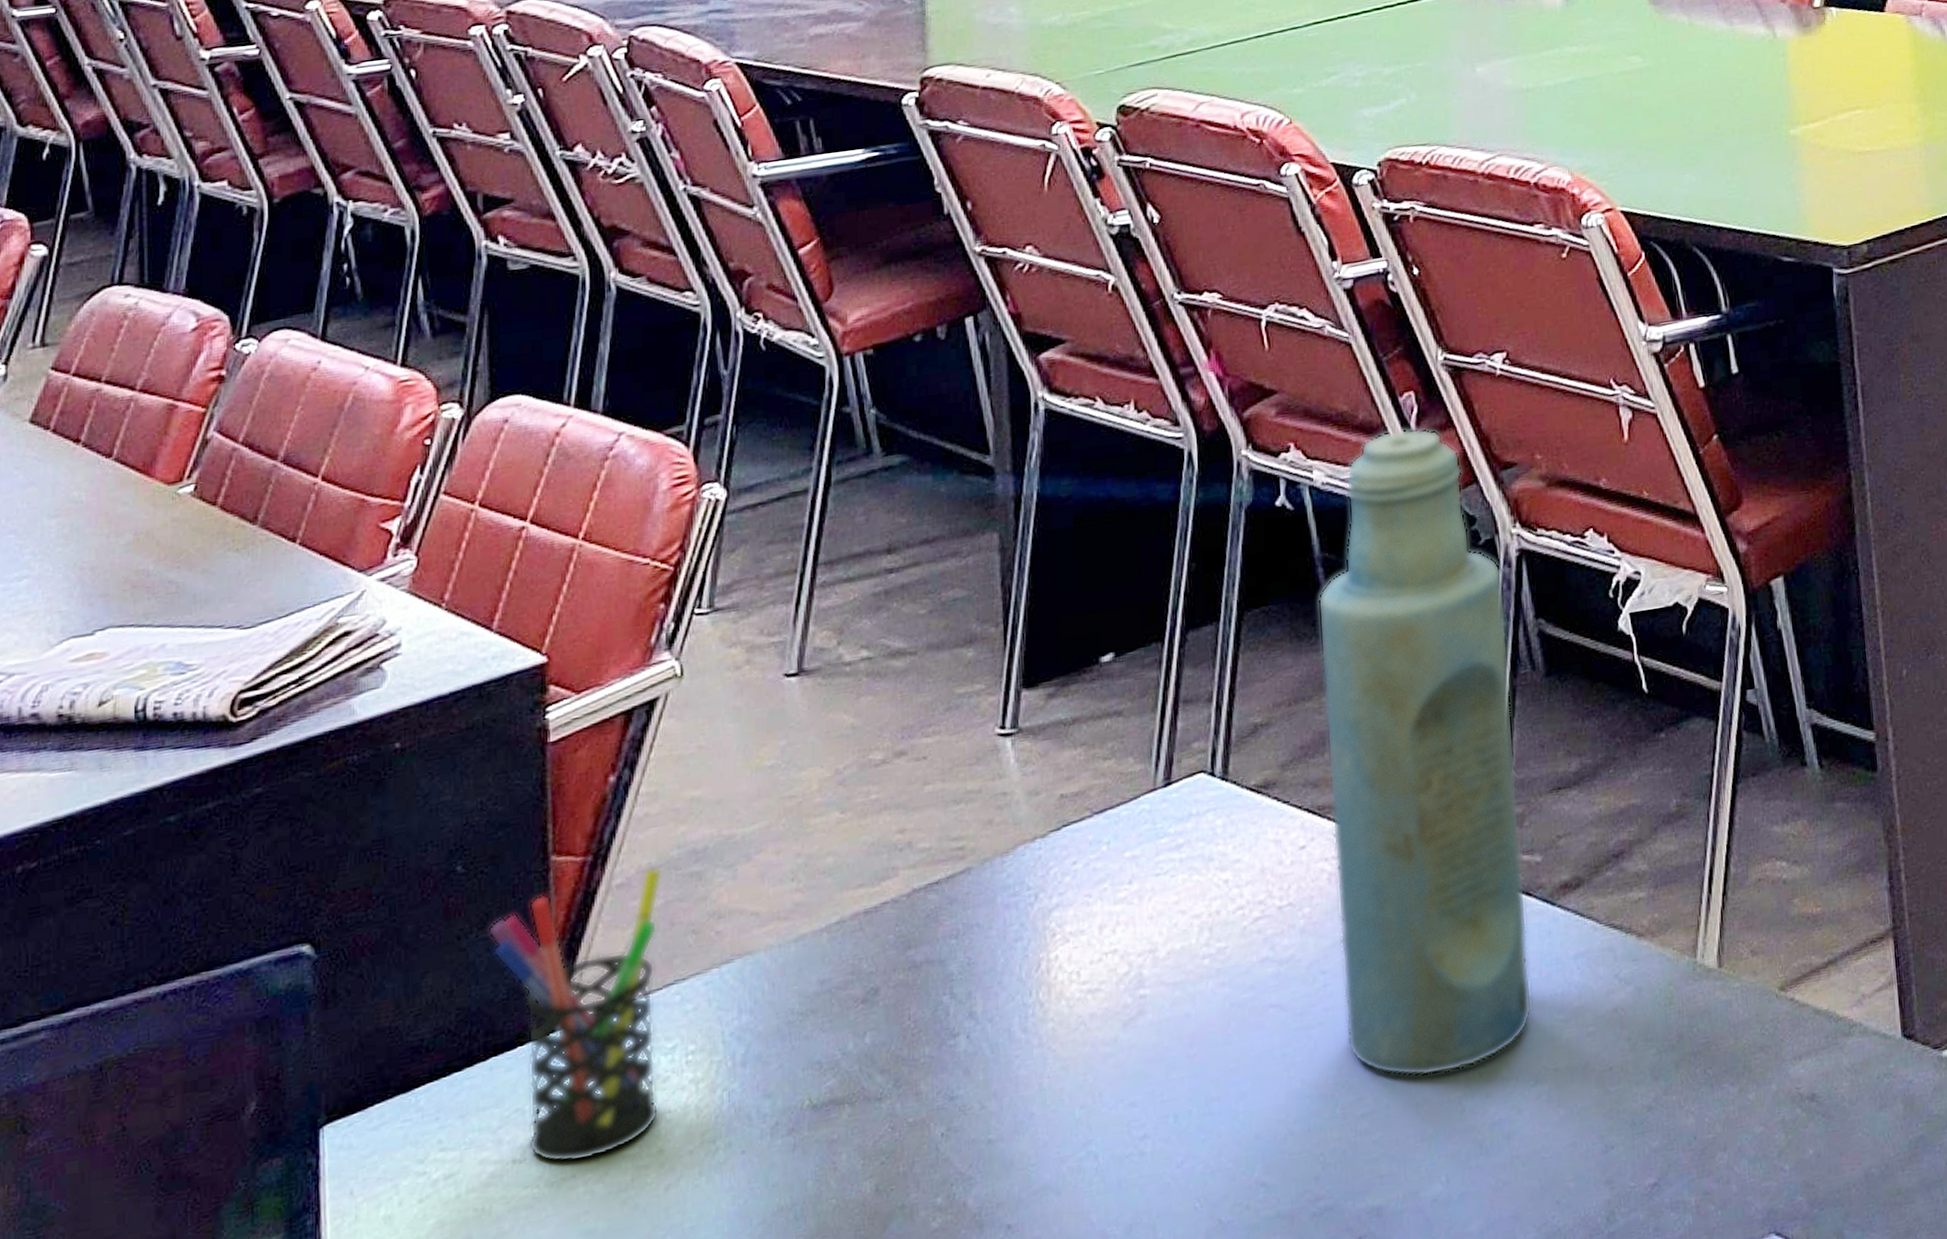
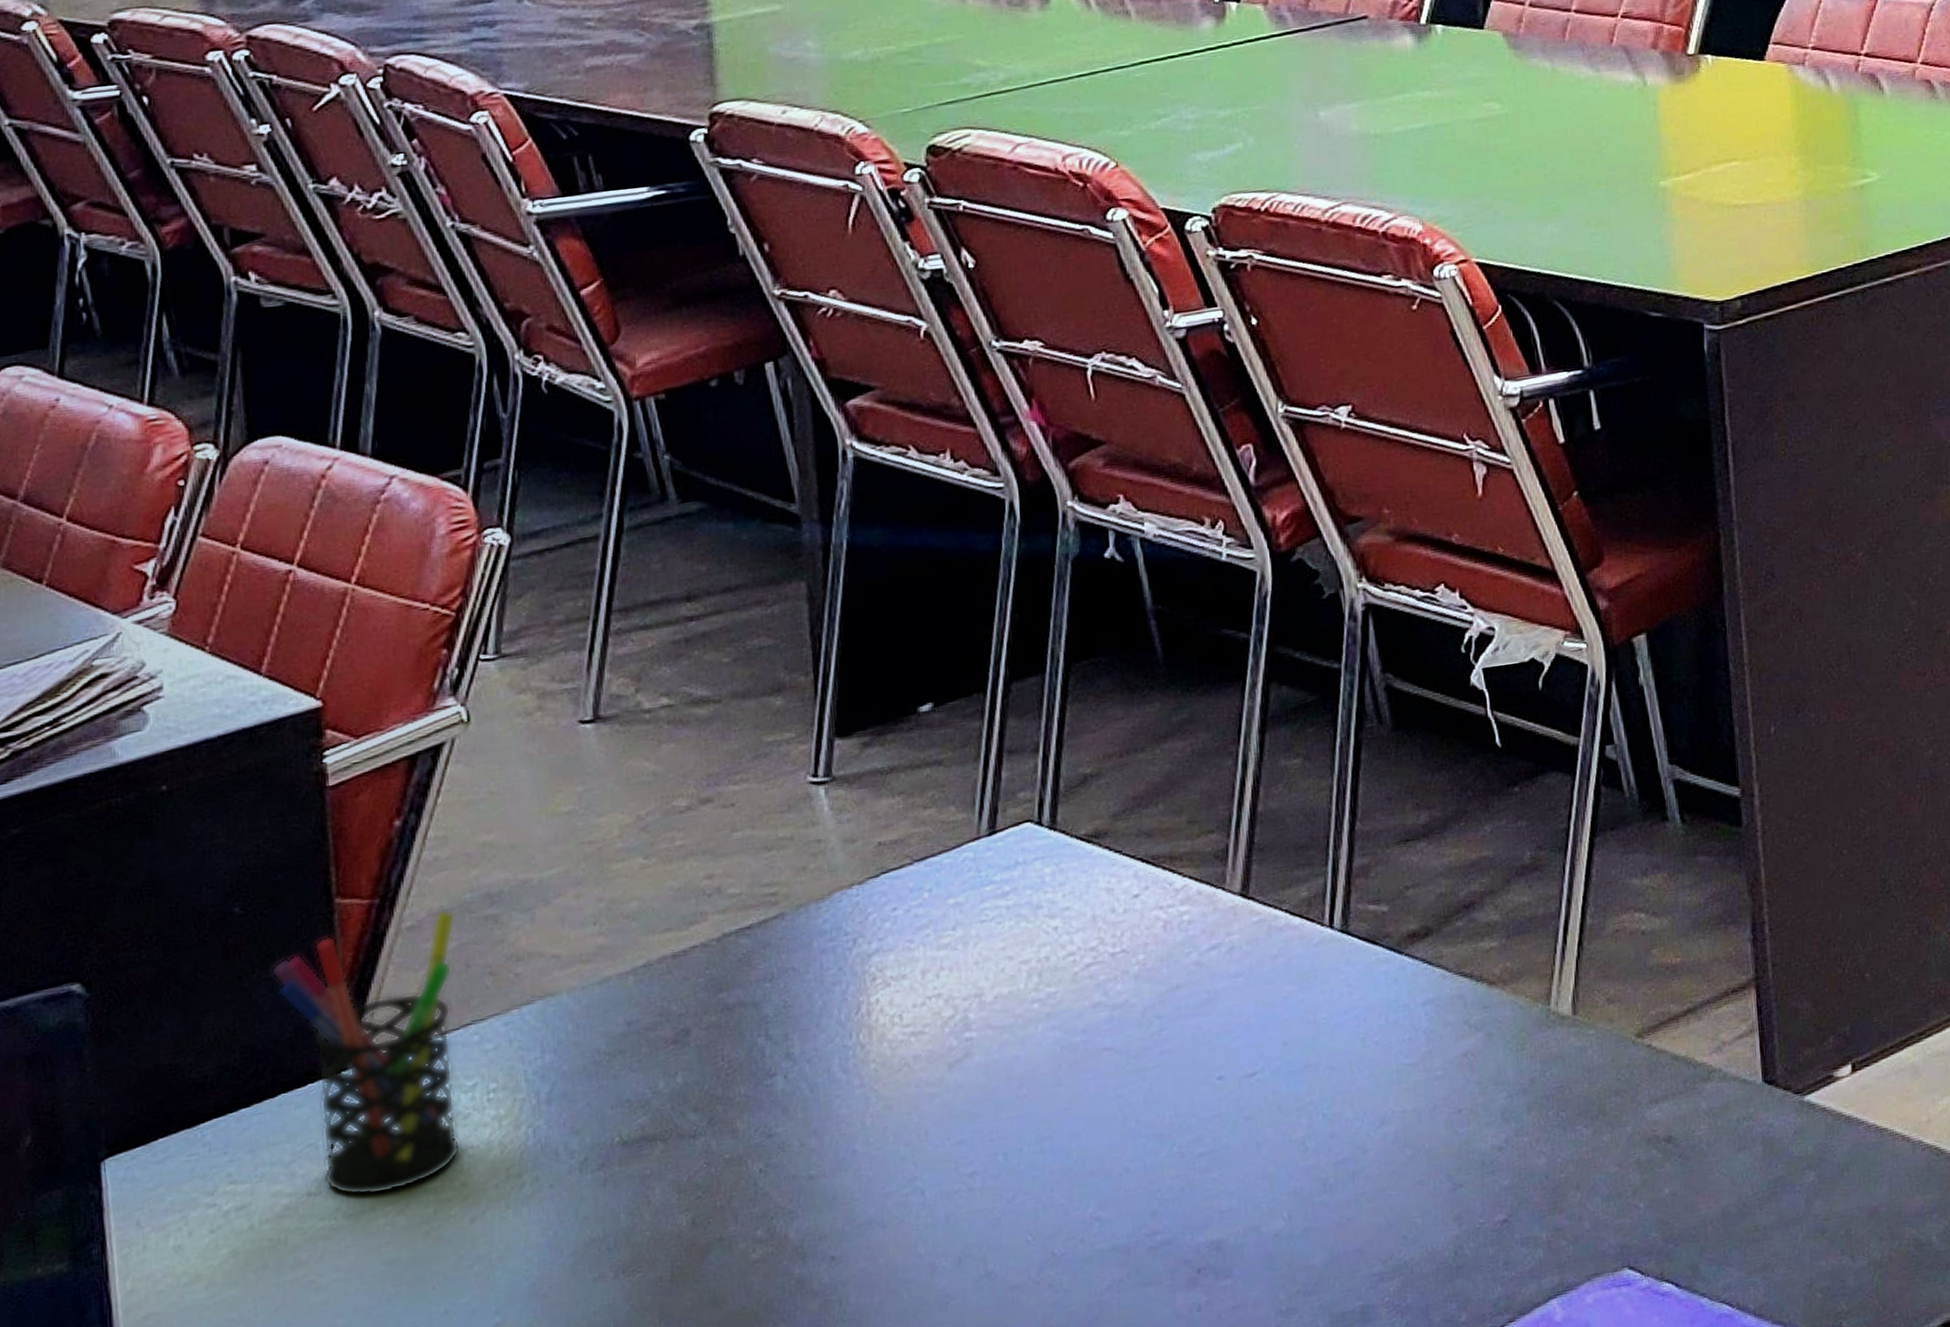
bottle: present [1318,428,1533,1077] -> none [1150,481,1379,1118]

